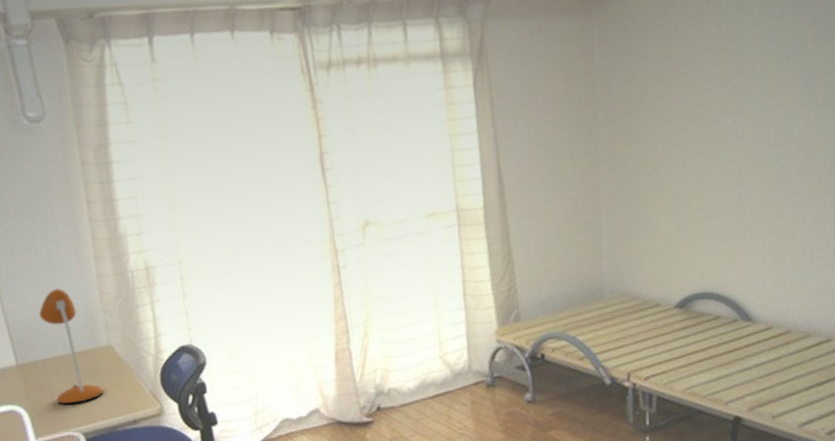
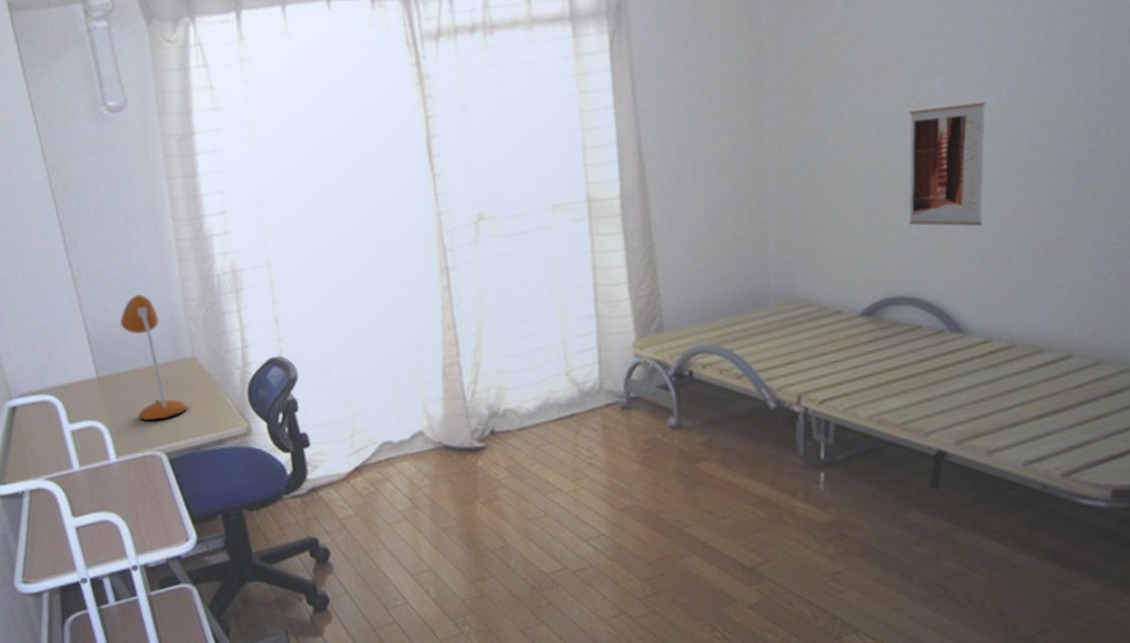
wall art: none [709,138,765,237] -> present [908,102,985,227]

